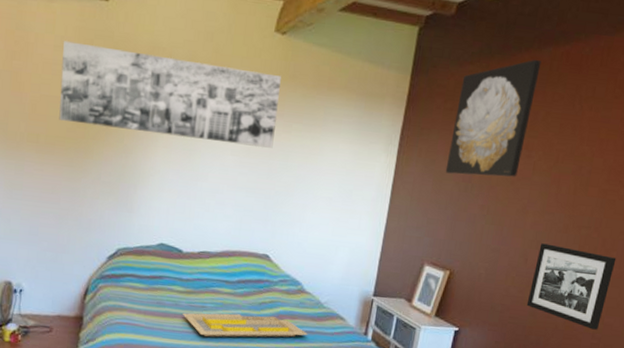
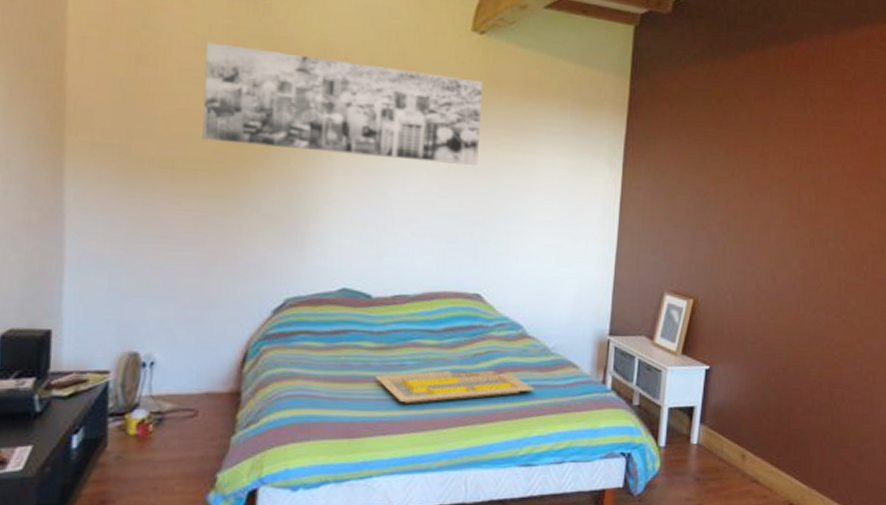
wall art: present [445,59,542,177] -> none [677,60,767,189]
picture frame: present [526,243,617,330] -> none [780,261,868,355]

